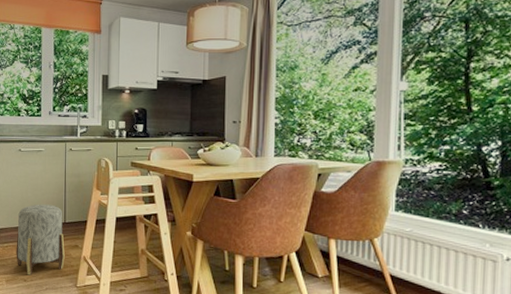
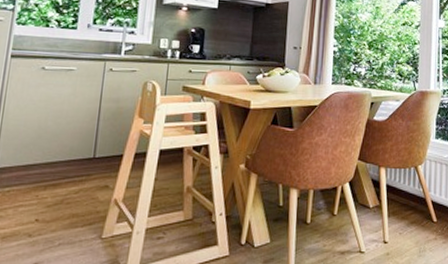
stool: present [16,204,65,276] -> none [20,135,93,228]

